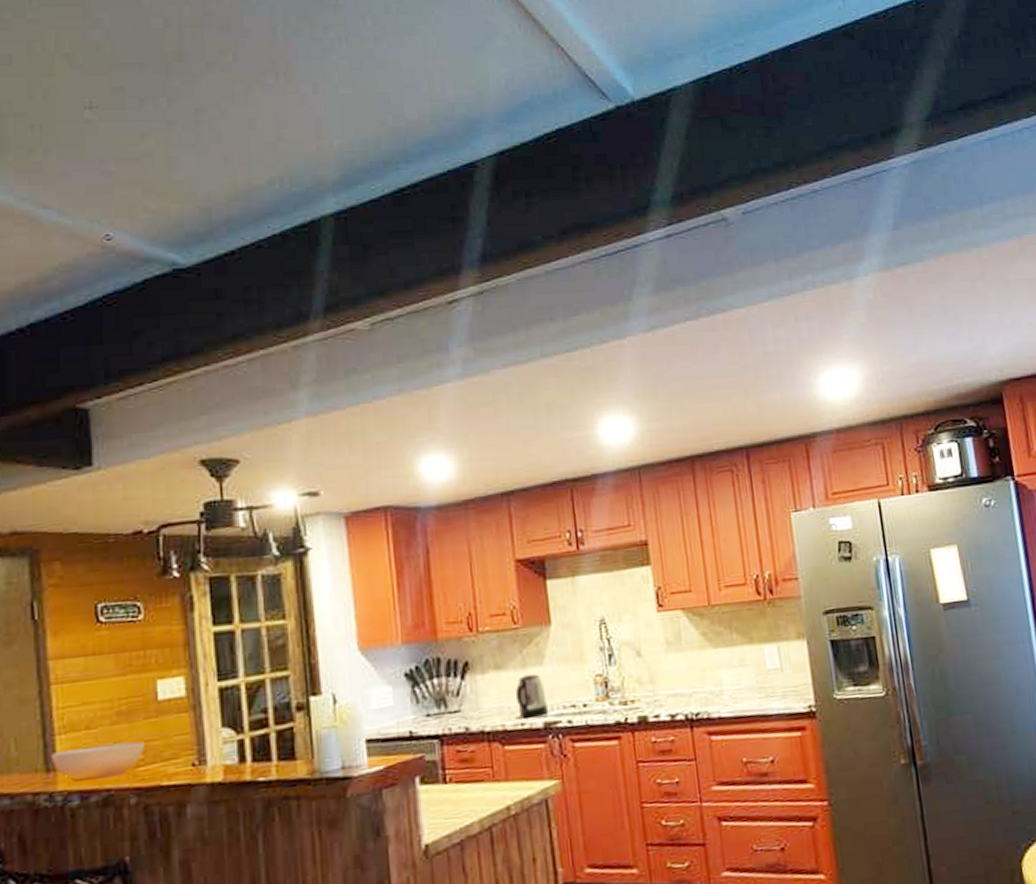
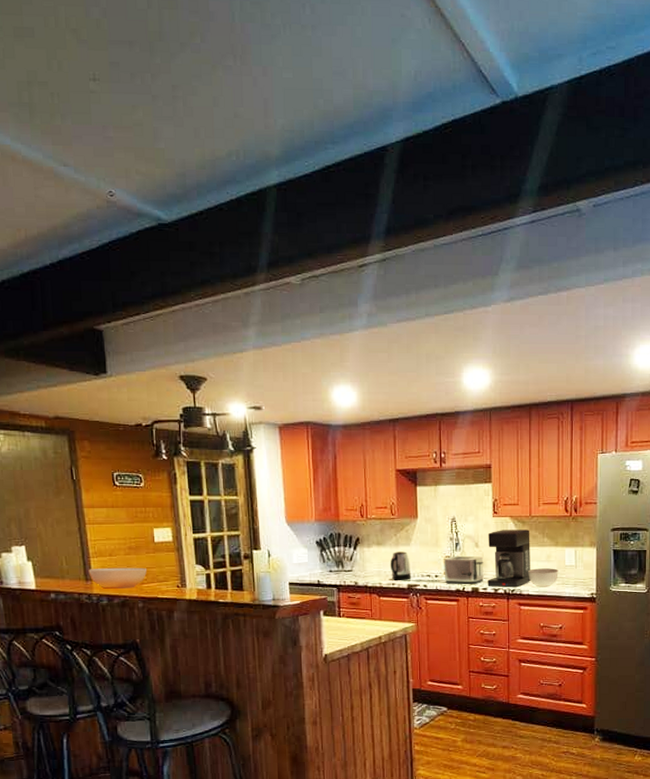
toaster: none [593,669,654,716] -> present [444,555,484,585]
coffee maker: none [653,624,721,713] -> present [487,529,530,588]
bowl: none [716,675,759,706] -> present [528,568,559,588]

